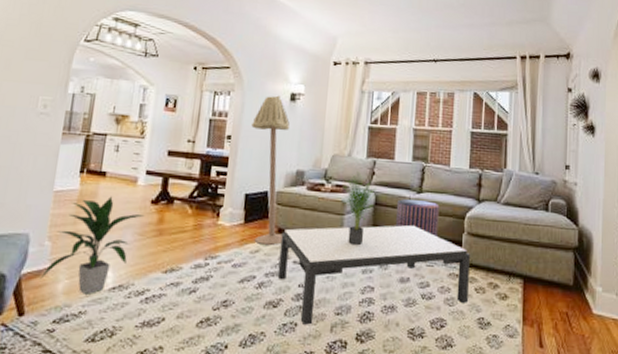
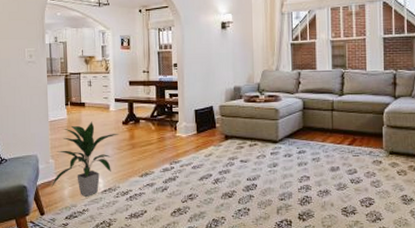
floor lamp: present [251,95,290,245] -> none [192,25,229,149]
coffee table: present [277,225,470,325] -> none [228,123,391,209]
potted plant: present [340,171,376,246] -> none [273,82,303,144]
pouf: present [395,199,440,236] -> none [322,102,360,131]

